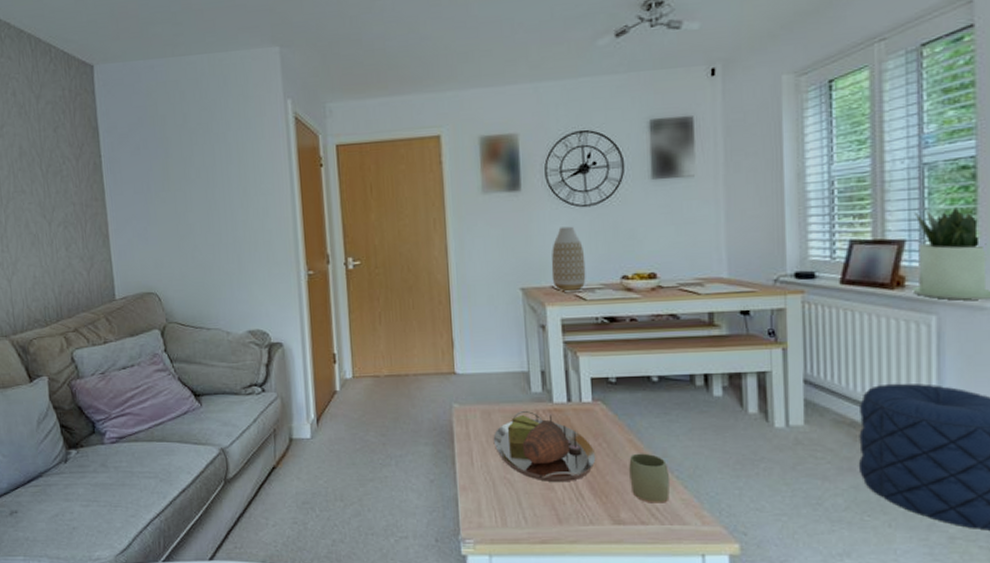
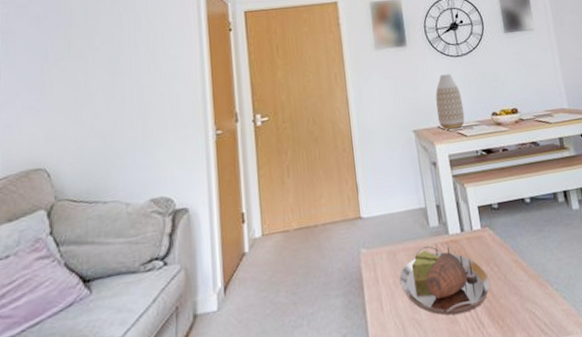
mug: present [628,453,671,503] -> none [517,270,553,319]

